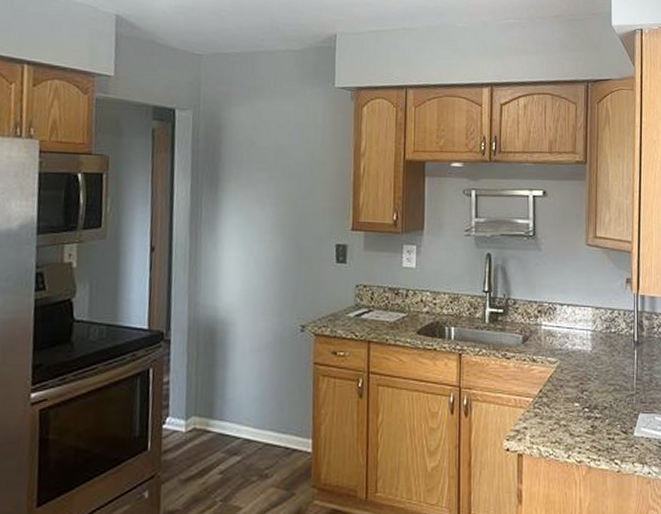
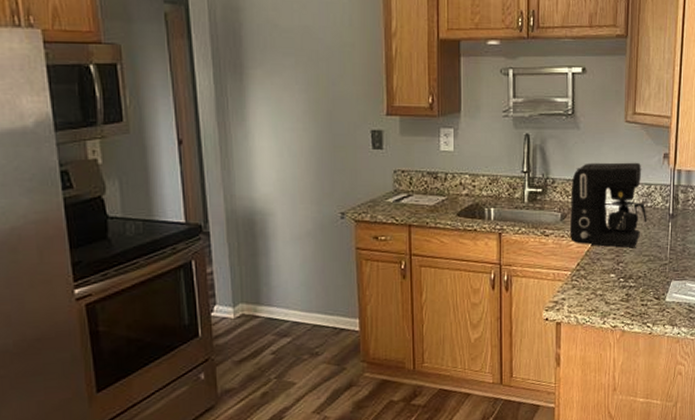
coffee maker: none [532,285,612,375] -> present [570,162,647,248]

